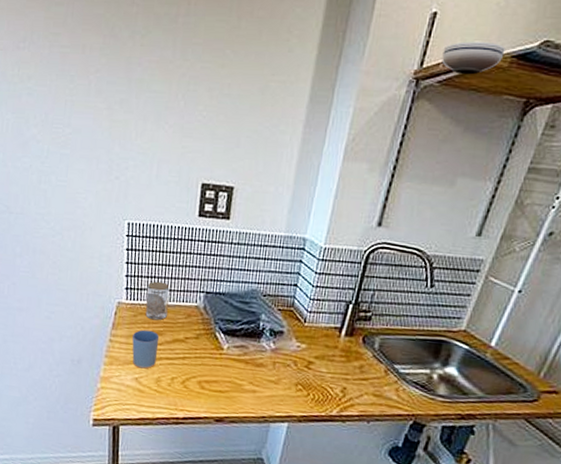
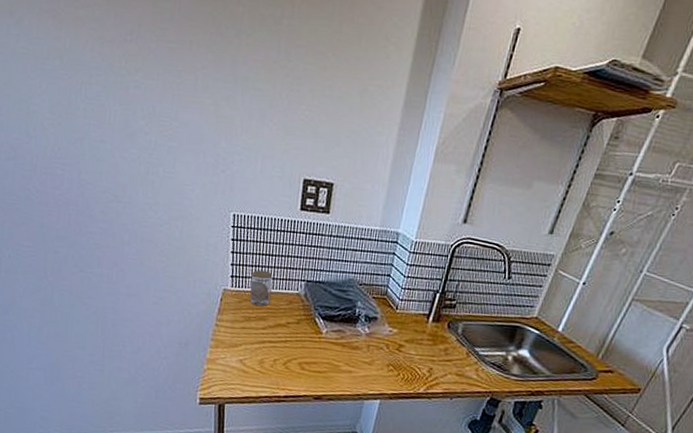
mug: present [132,329,160,369] -> none [237,315,263,351]
bowl: present [442,41,505,75] -> none [523,57,579,88]

